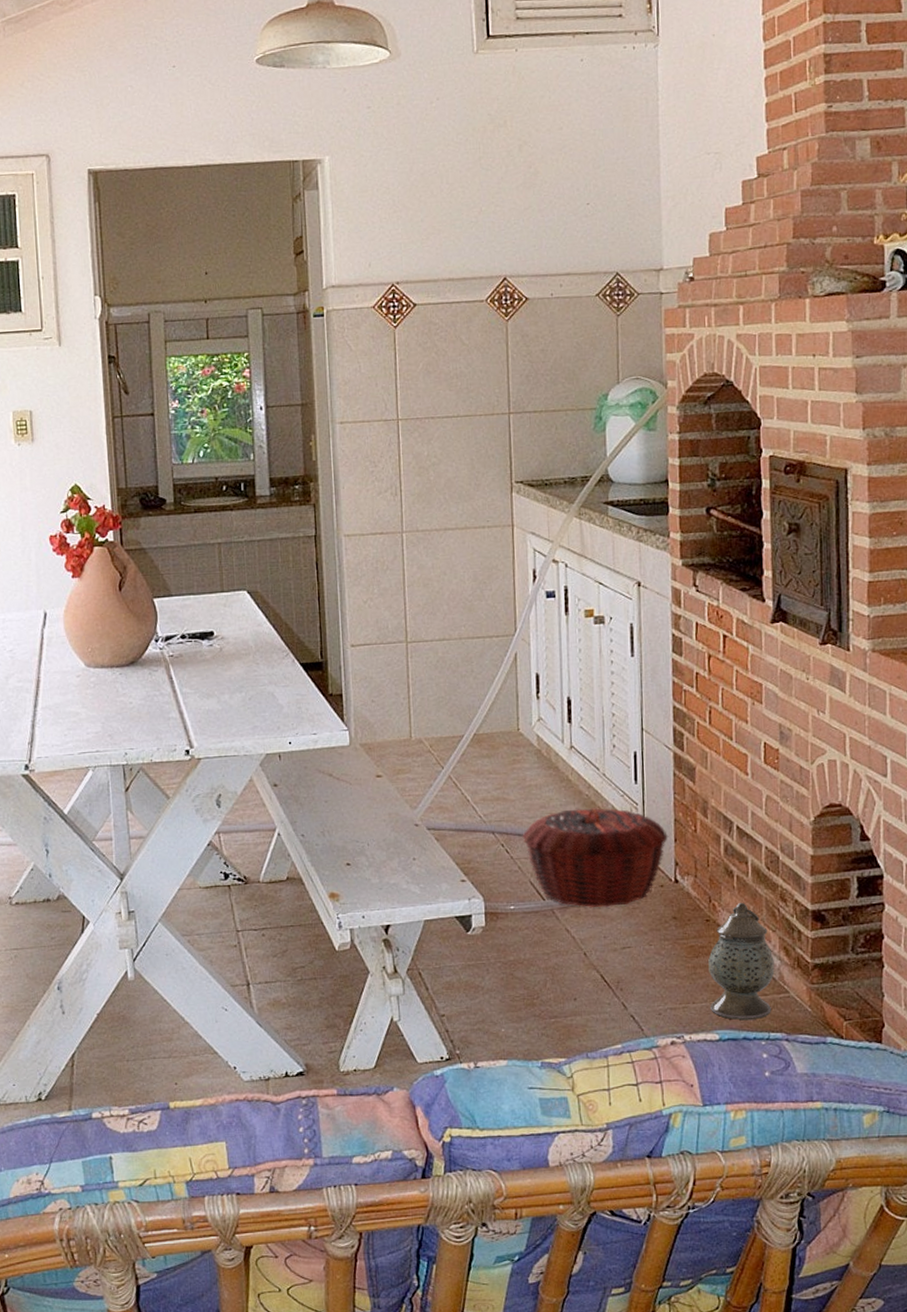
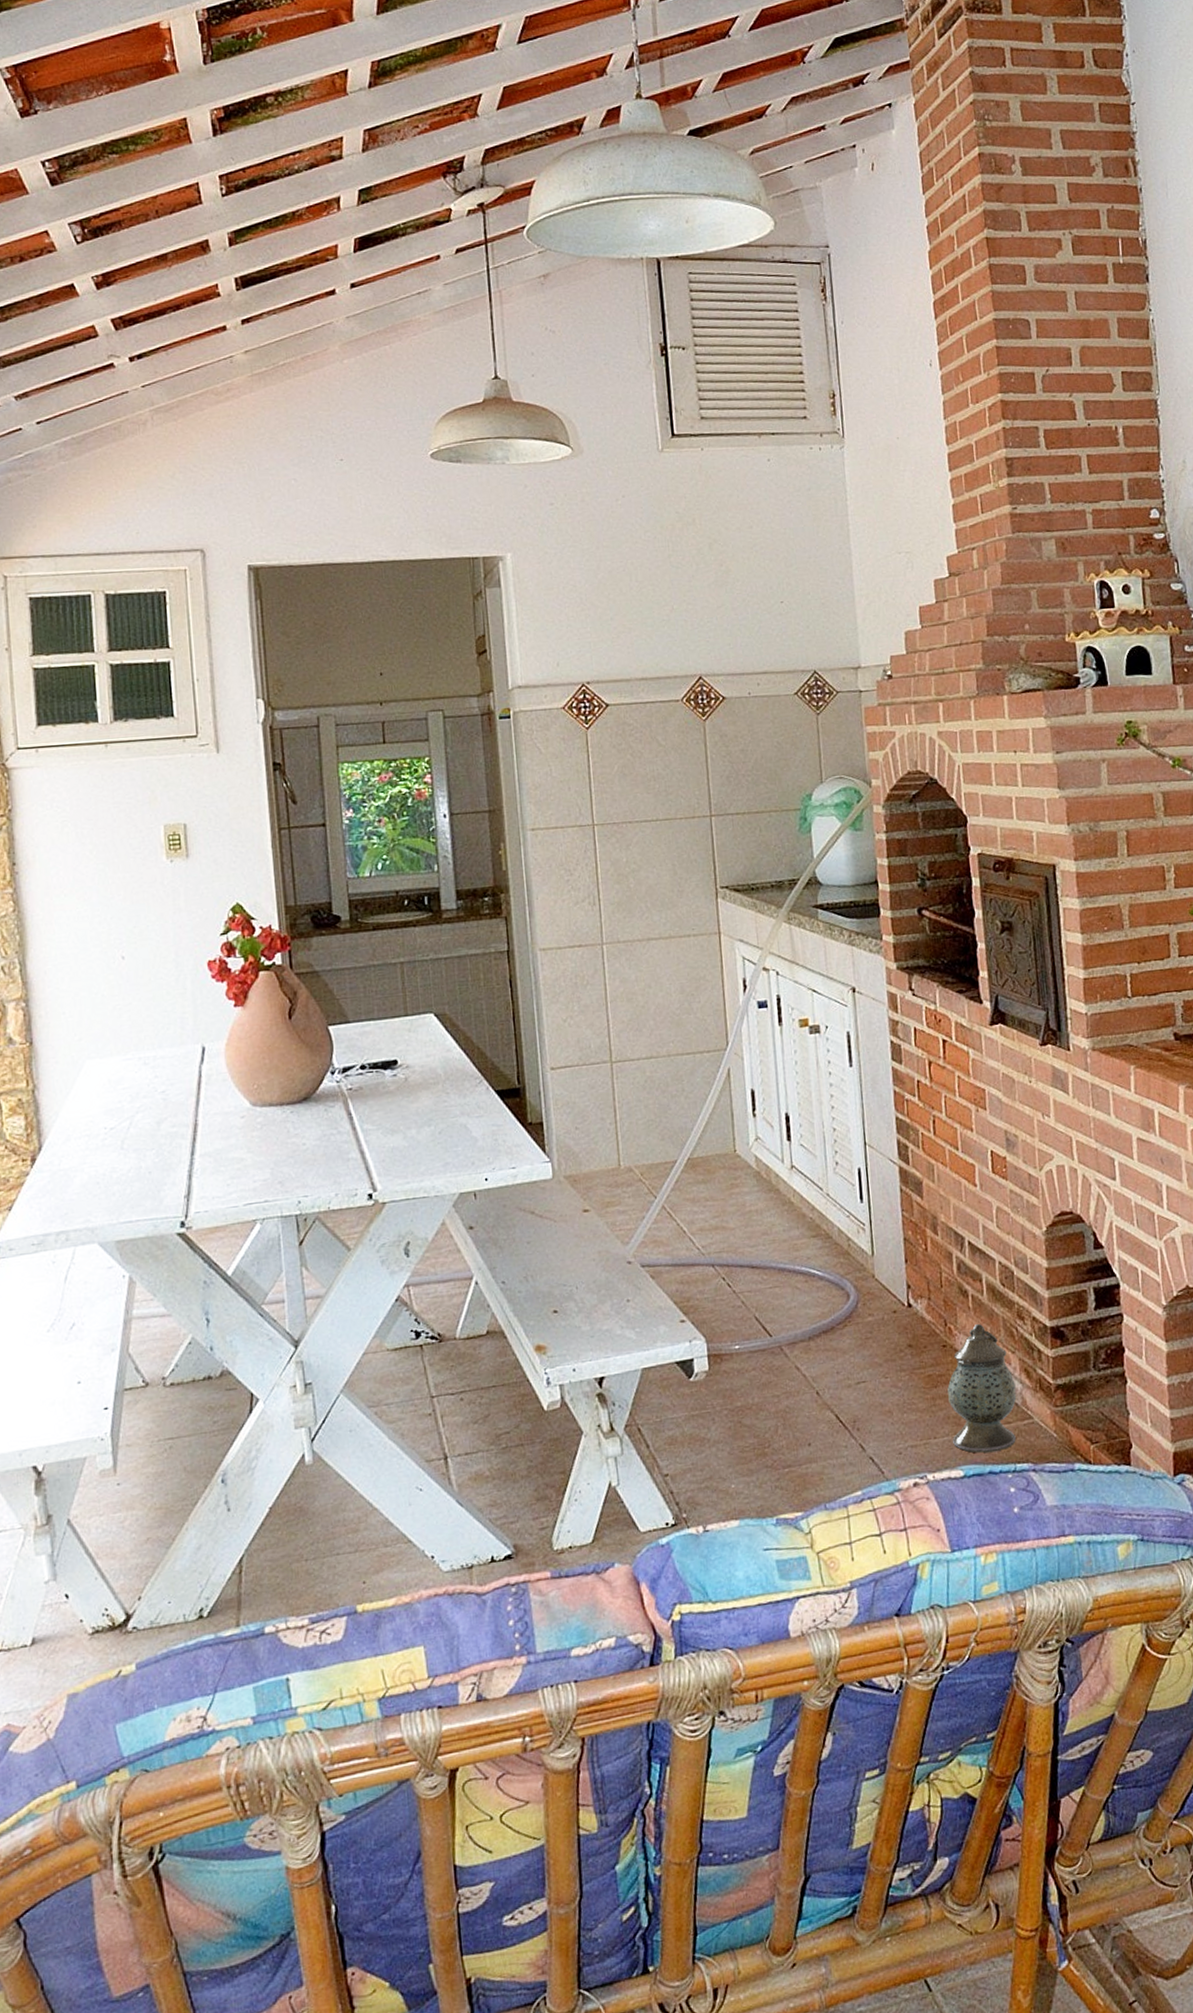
woven basket: present [522,808,669,907] -> none [744,1231,899,1341]

